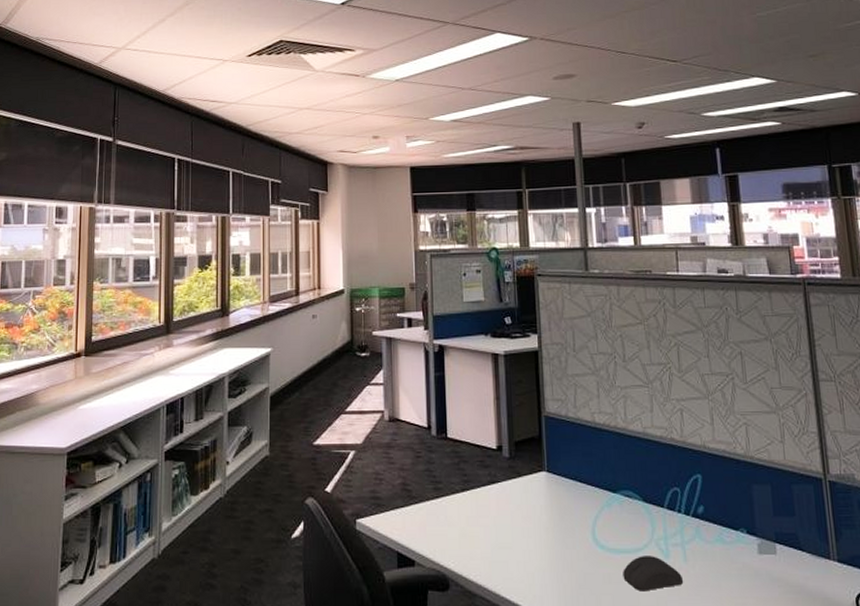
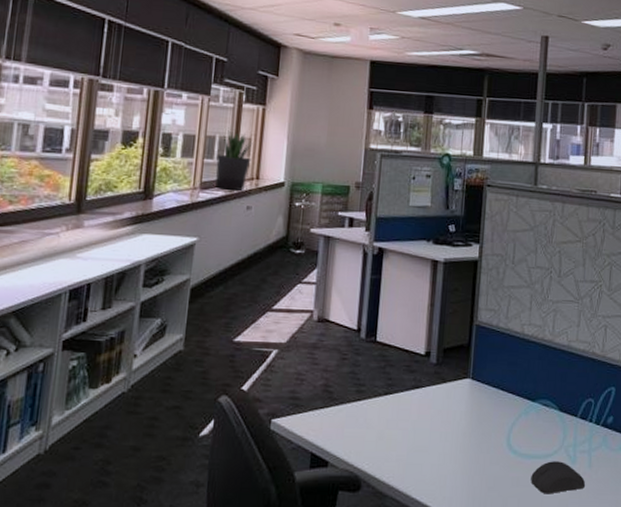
planter: none [281,243,312,301] -> present [215,127,253,191]

